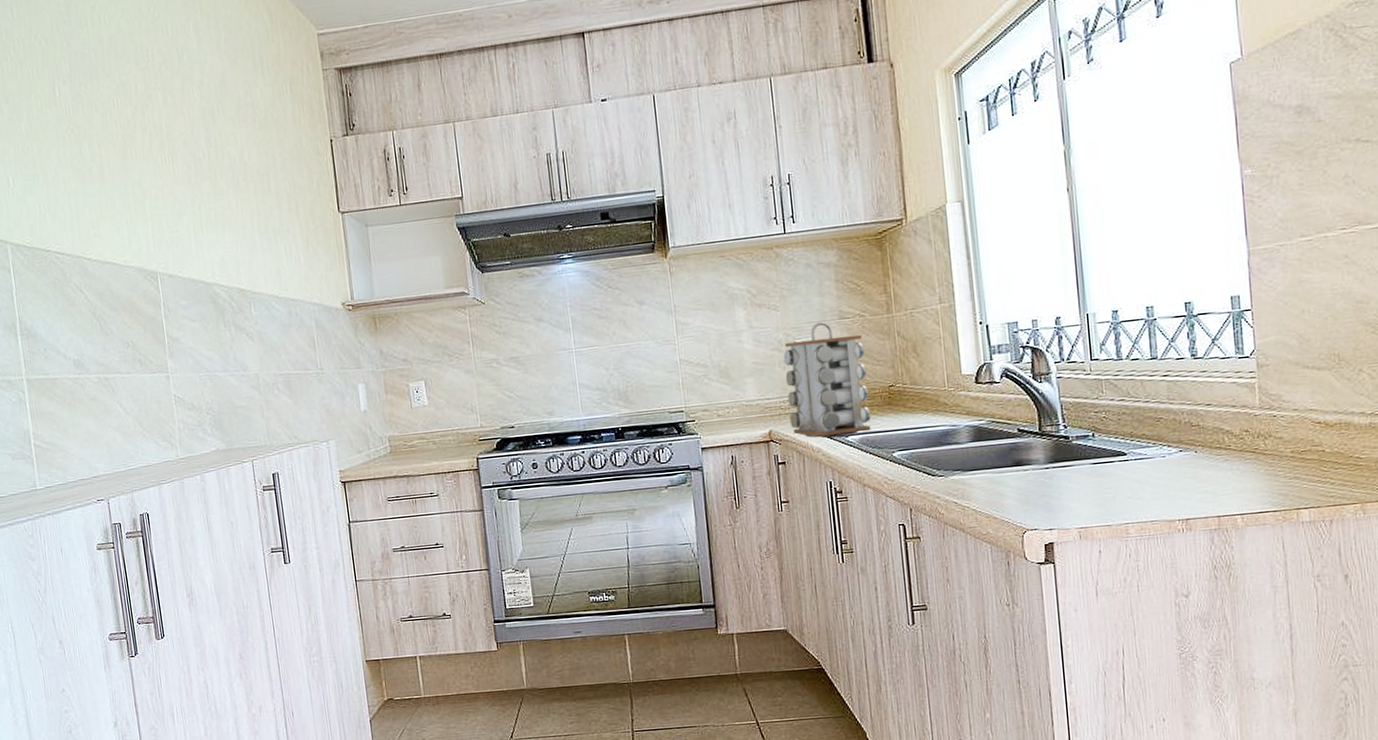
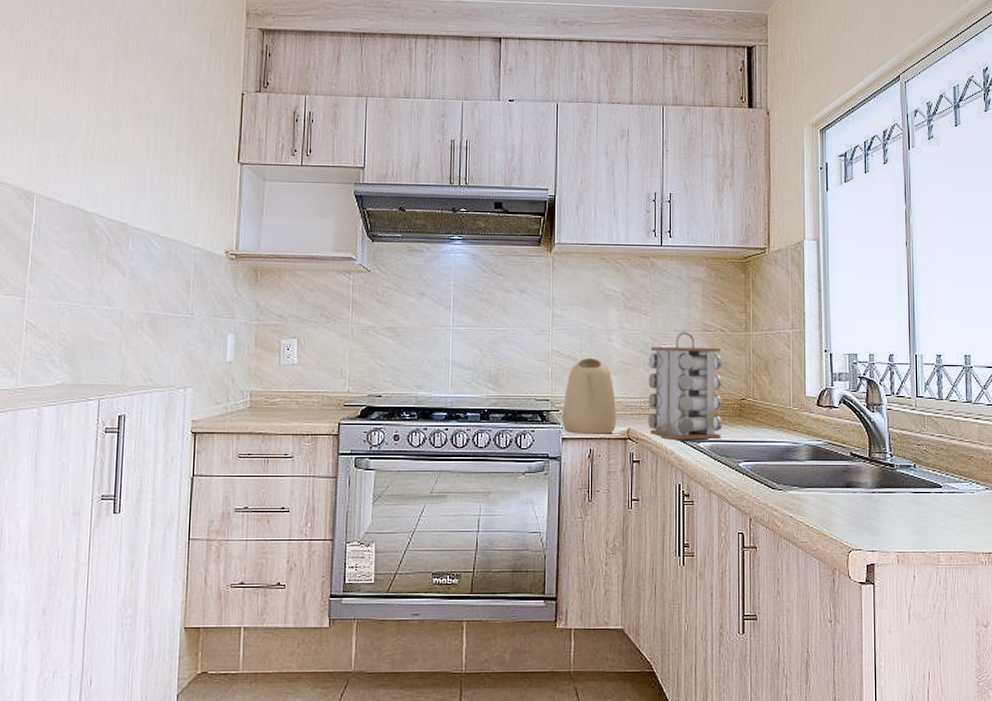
kettle: none [698,362,757,443] -> present [562,357,617,435]

